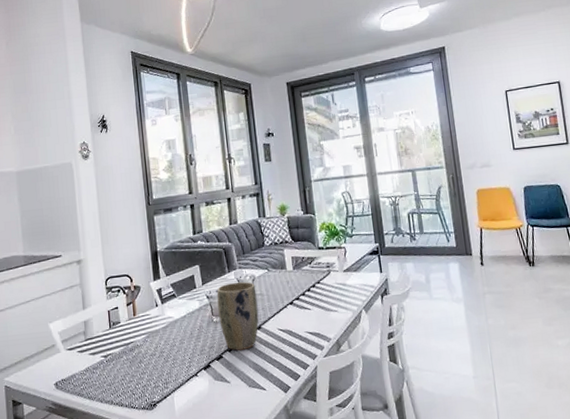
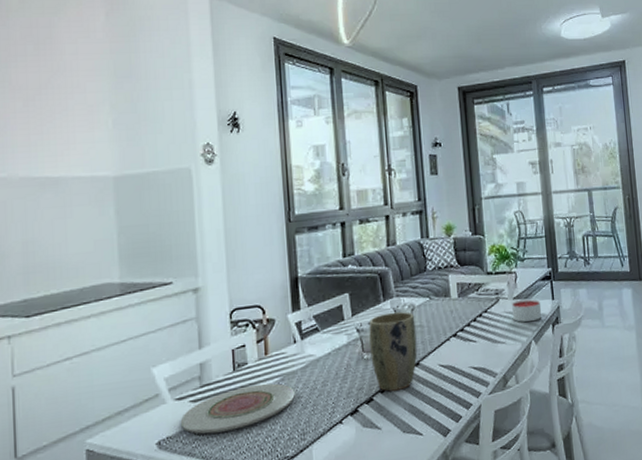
plate: none [71,339,159,379] -> present [180,383,295,434]
candle: none [342,272,371,293] -> present [512,299,542,322]

